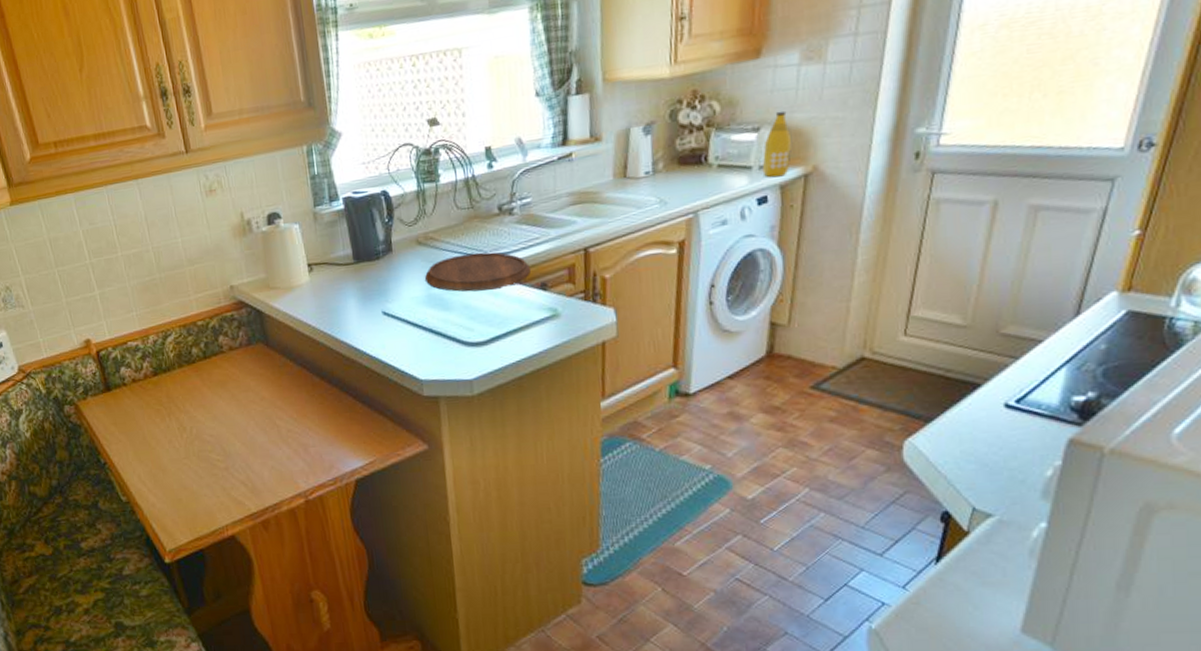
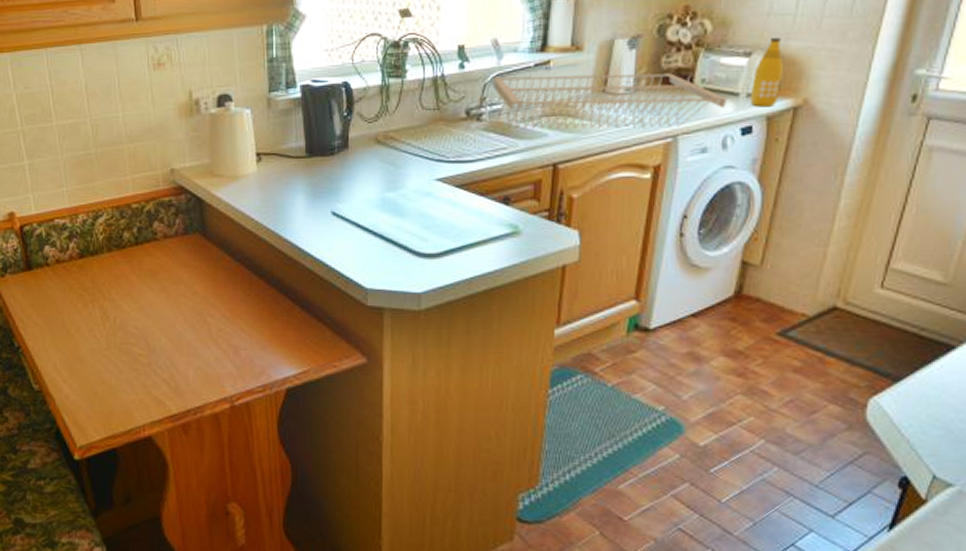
cutting board: present [425,252,531,292] -> none [381,158,494,199]
dish rack: none [519,154,741,220] -> present [492,73,727,130]

